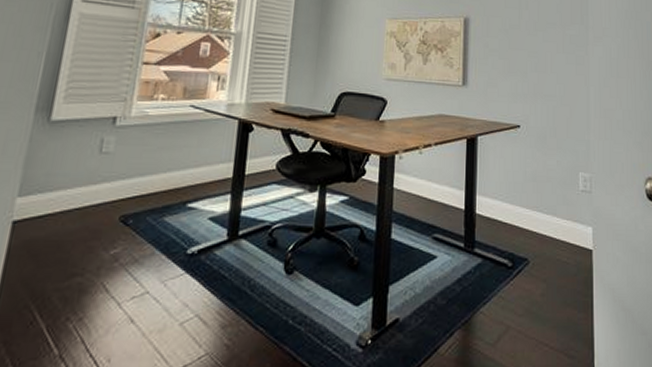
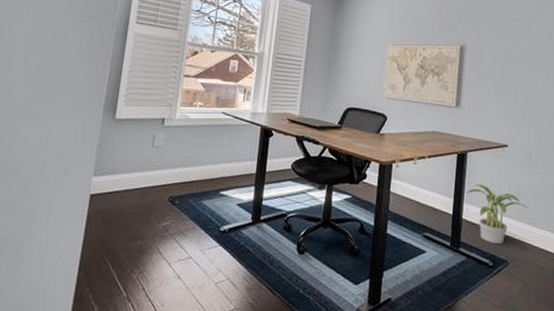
potted plant: none [478,172,545,241] -> present [466,184,528,245]

